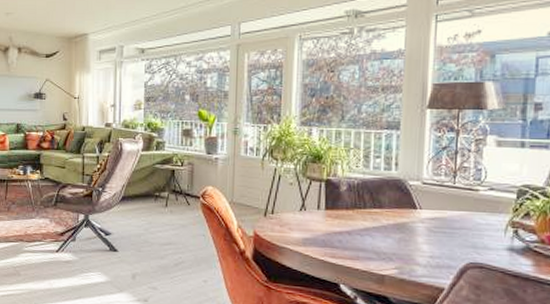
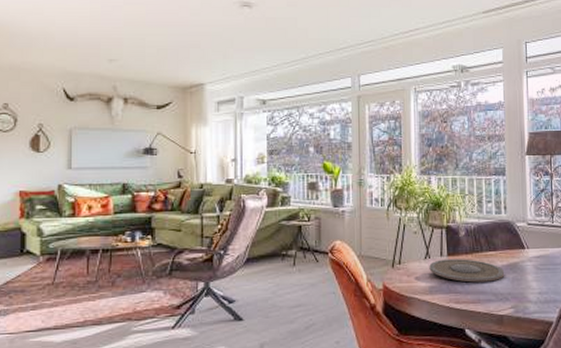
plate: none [304,213,389,240] -> present [429,259,504,283]

